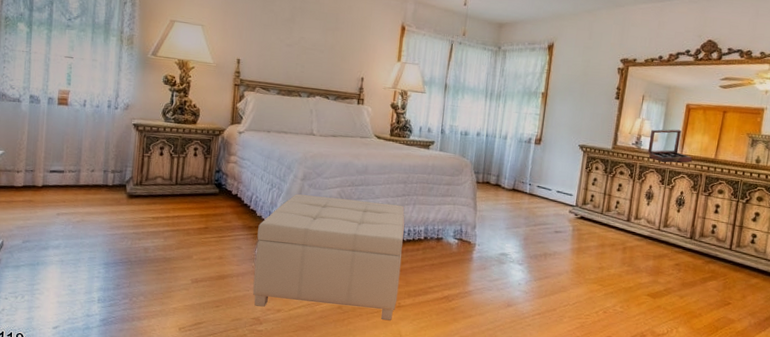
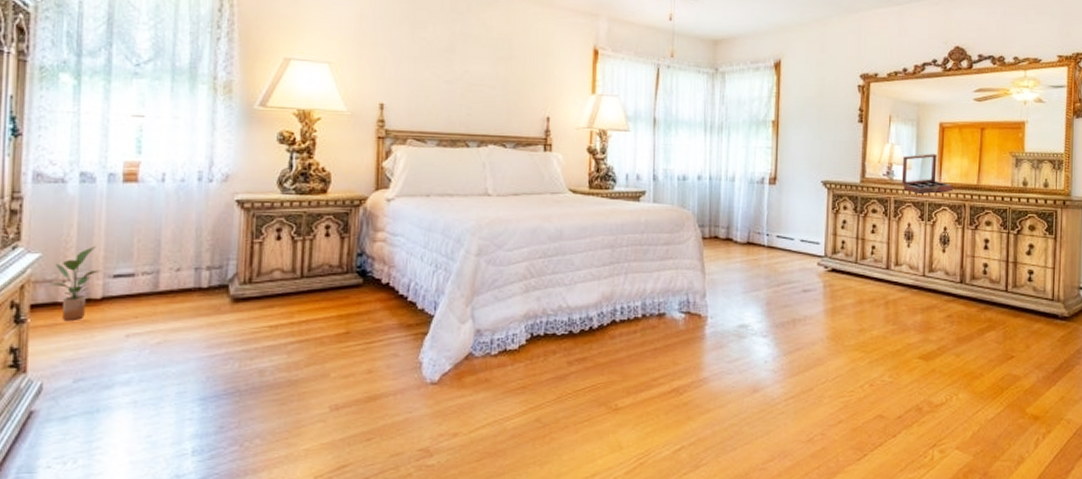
potted plant: none [8,149,43,200] -> present [49,247,102,320]
ottoman: present [252,194,405,320] -> none [417,275,616,432]

